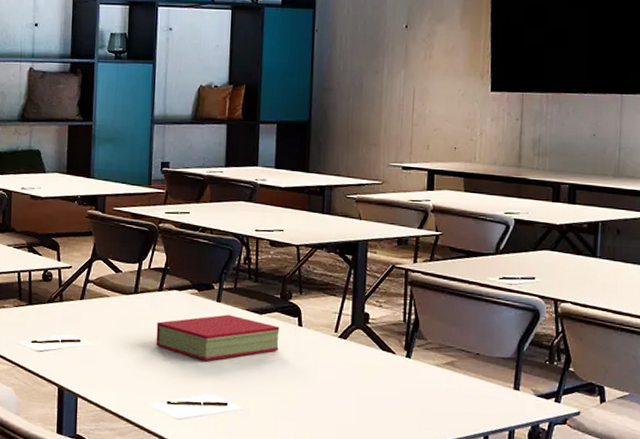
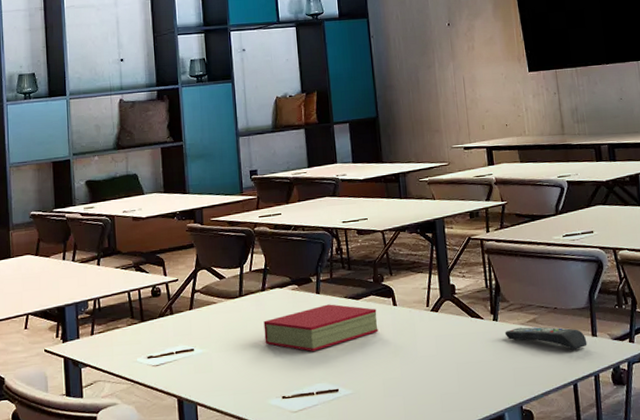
remote control: none [416,368,507,401] -> present [504,327,587,350]

